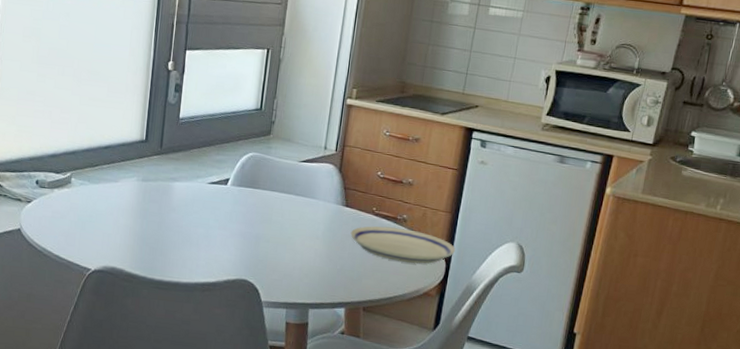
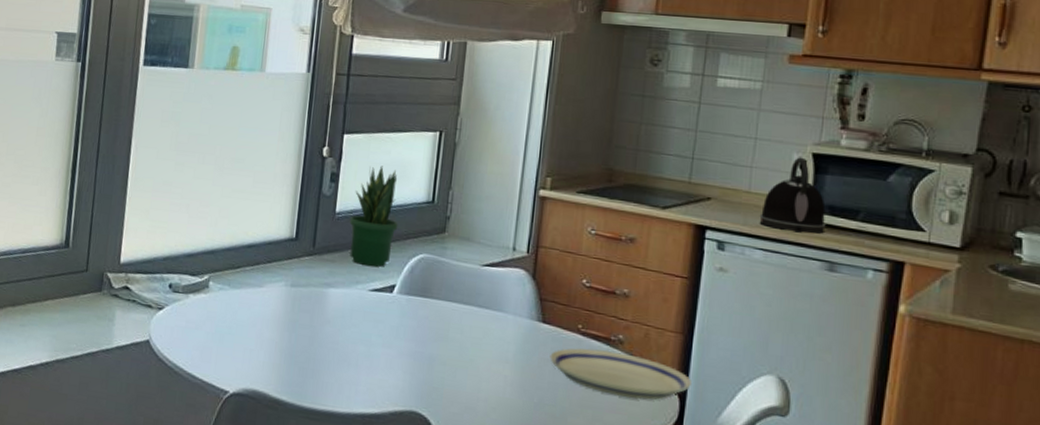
planter: none [191,78,232,164] -> present [349,165,399,267]
kettle: none [513,73,562,134] -> present [759,157,826,234]

